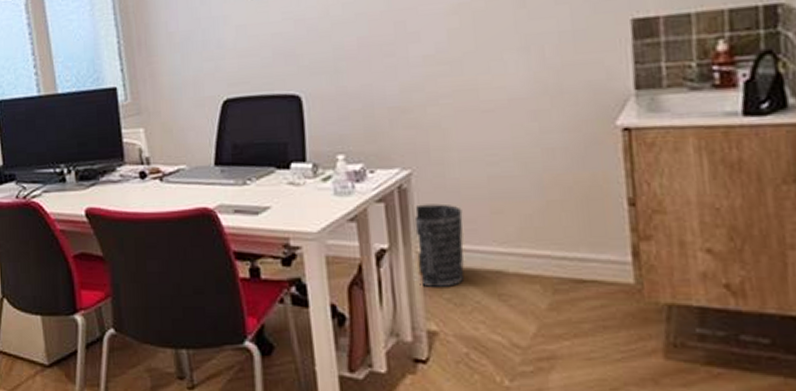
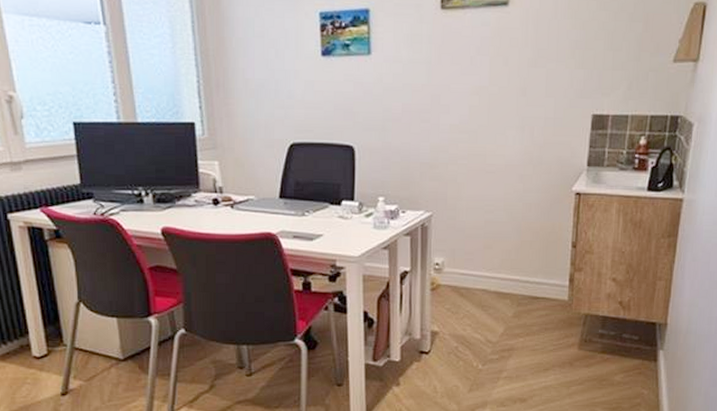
wastebasket: present [414,204,465,288] -> none [429,239,465,301]

